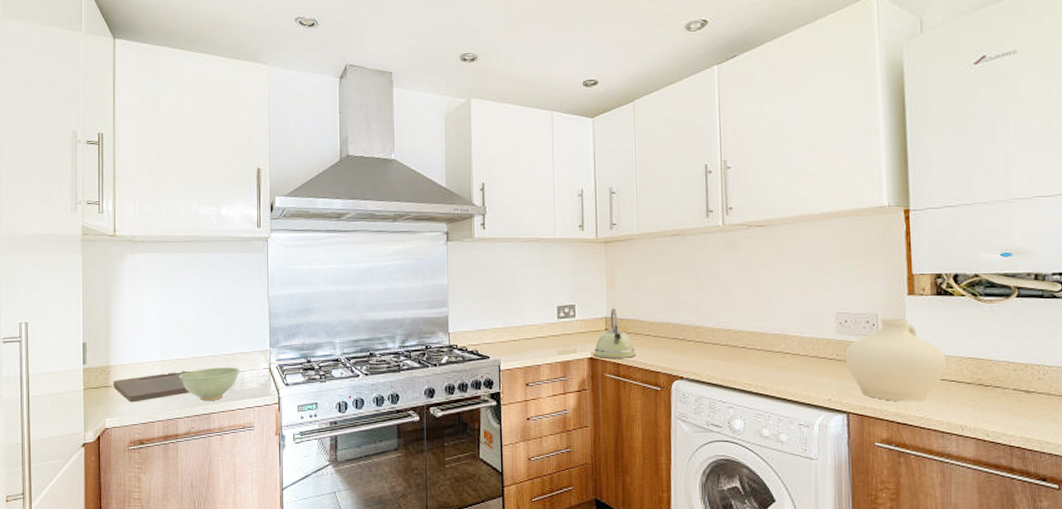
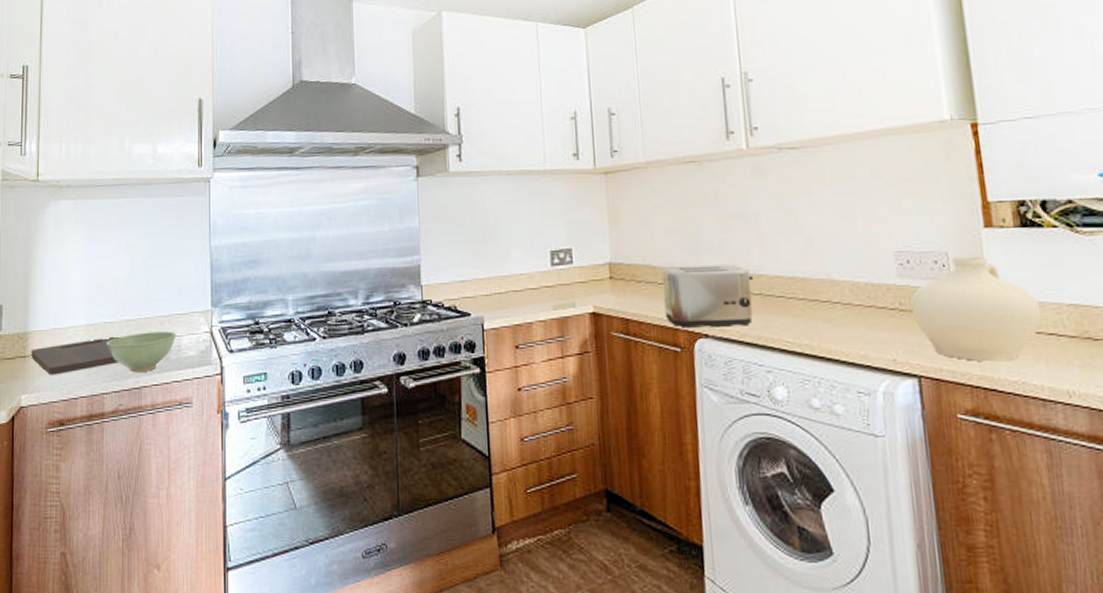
kettle: present [593,307,636,358] -> none [596,251,648,313]
toaster: none [648,321,723,371] -> present [661,264,754,328]

